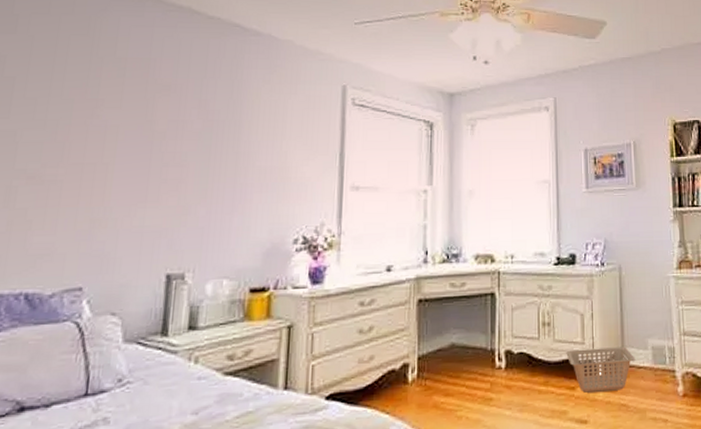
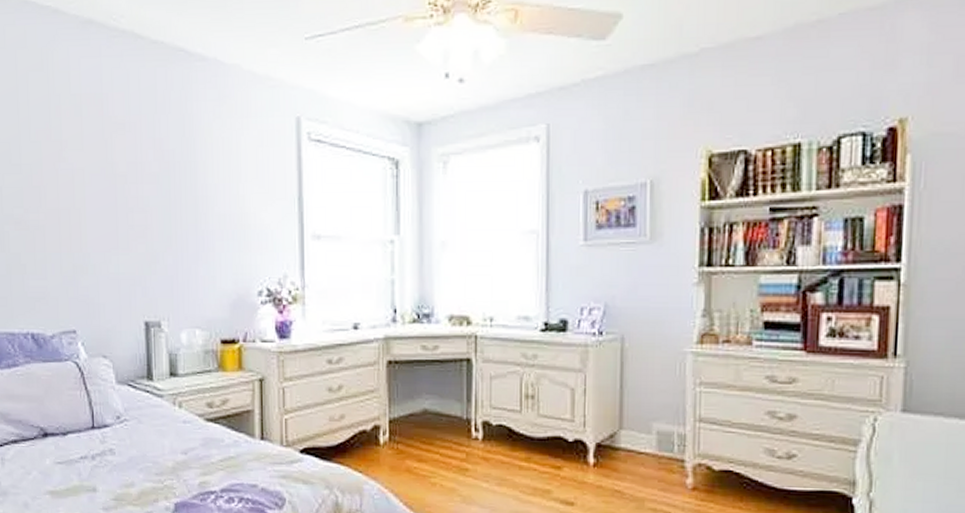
laundry basket: present [566,347,636,393] -> none [552,427,636,475]

